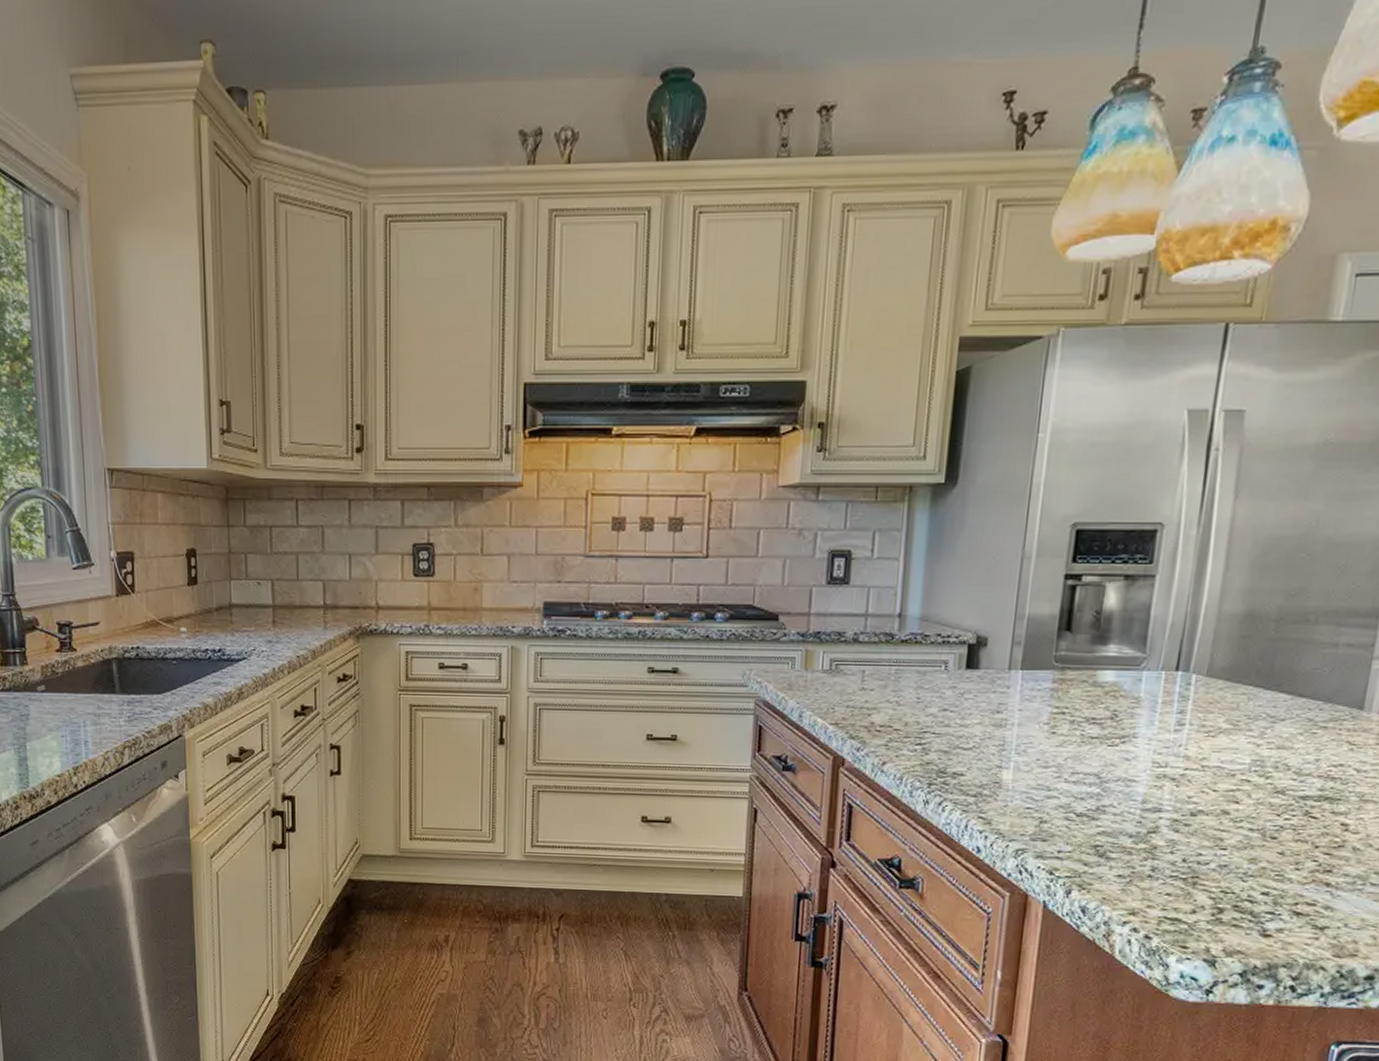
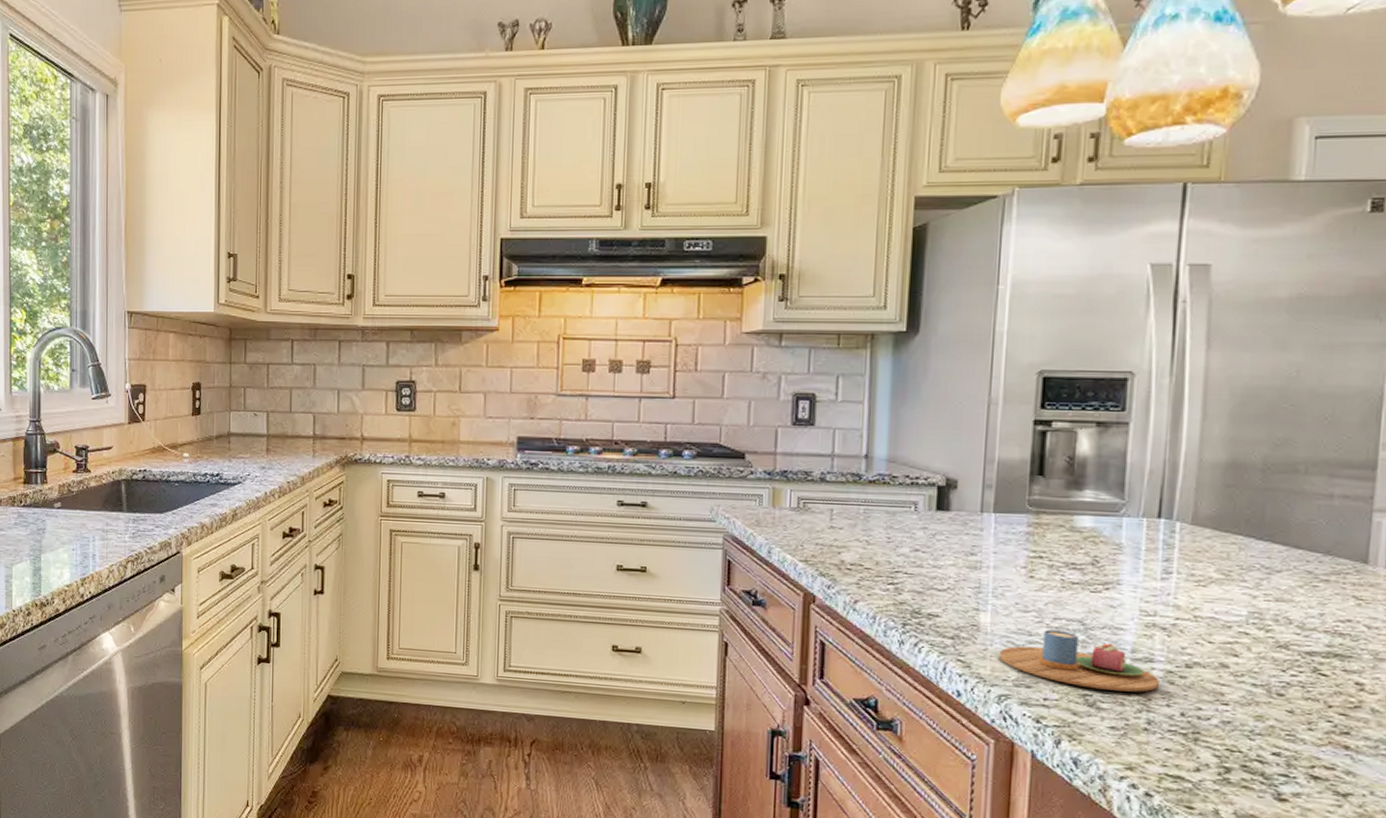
mug: none [1019,784,1165,841] -> present [1000,629,1159,692]

